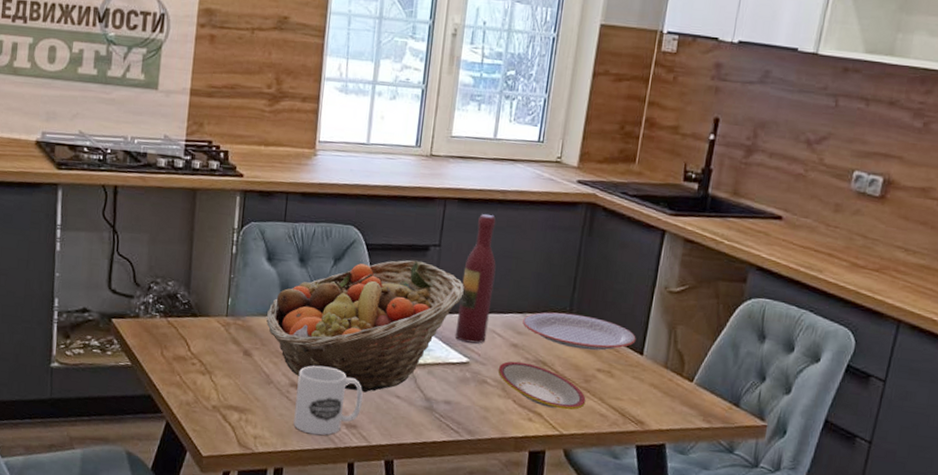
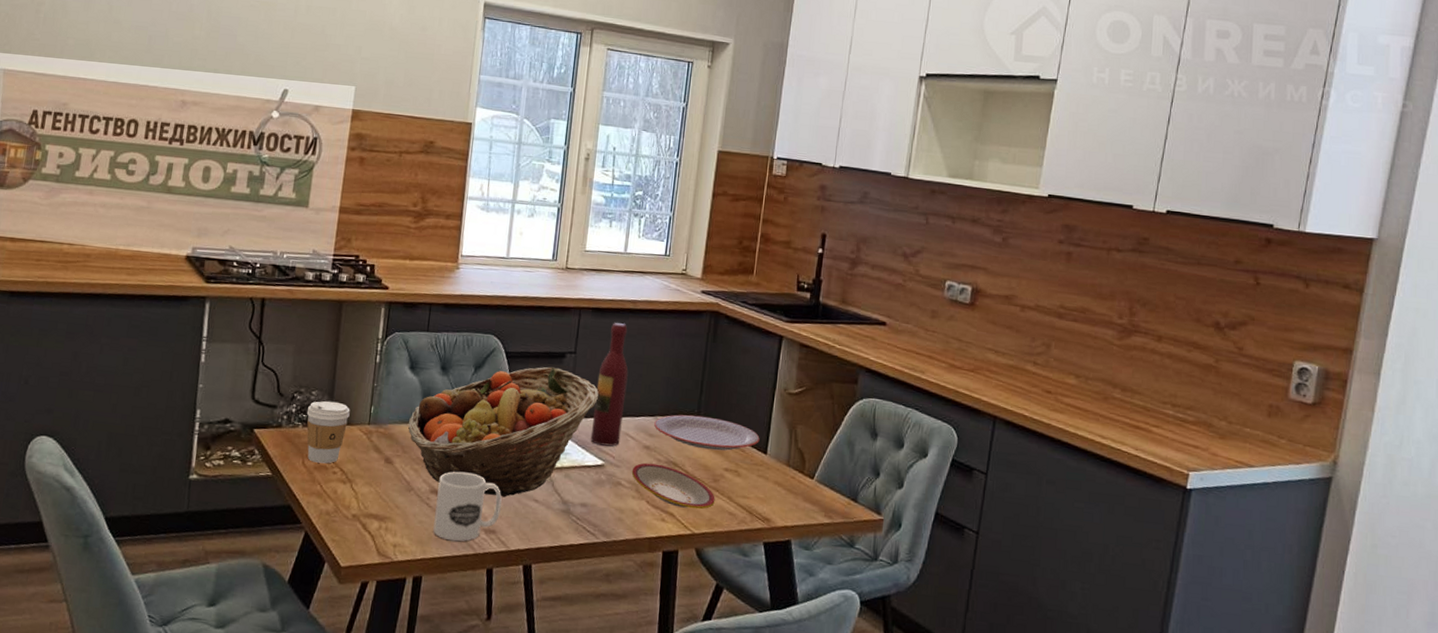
coffee cup: none [163,292,207,355] -> present [306,401,350,464]

